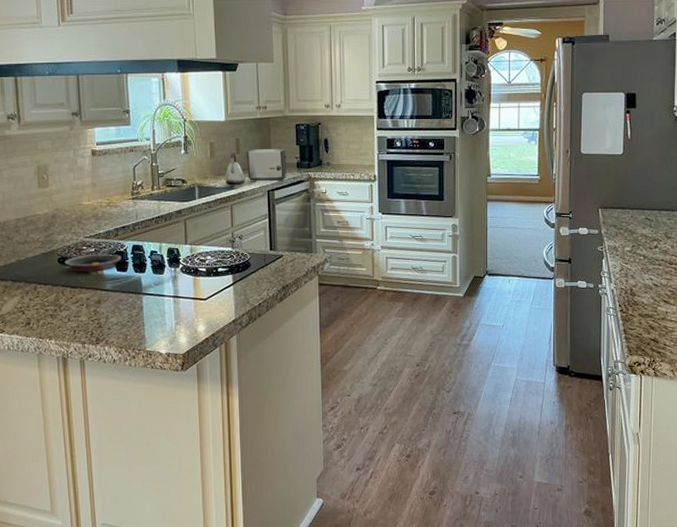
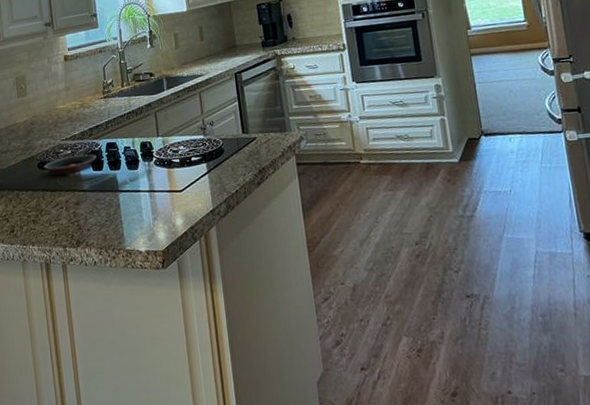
kettle: present [224,151,246,186] -> none [190,38,212,74]
toaster: present [246,148,288,181] -> none [210,29,253,66]

